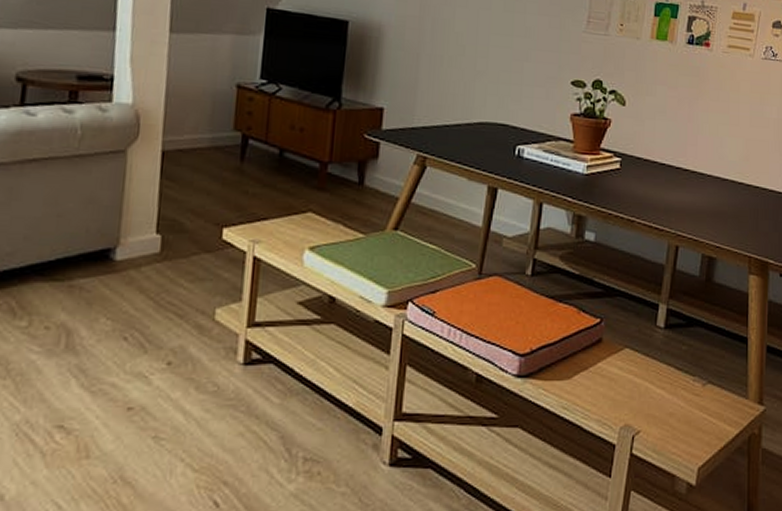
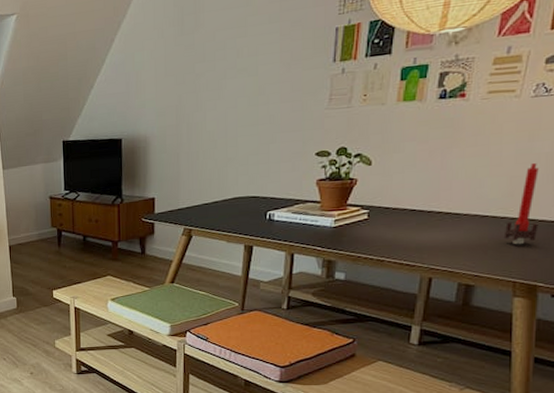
candle: none [741,127,769,216] -> present [503,162,539,245]

